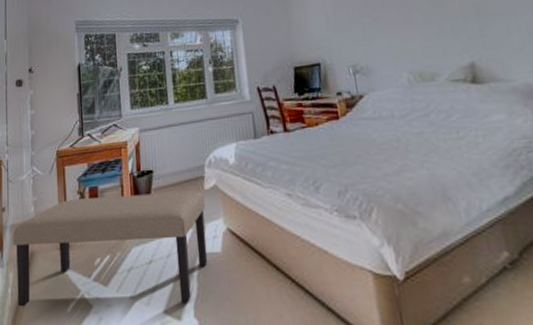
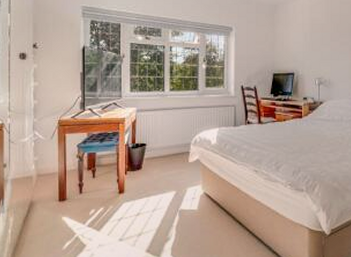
bench: present [13,191,208,307] -> none [14,162,189,245]

